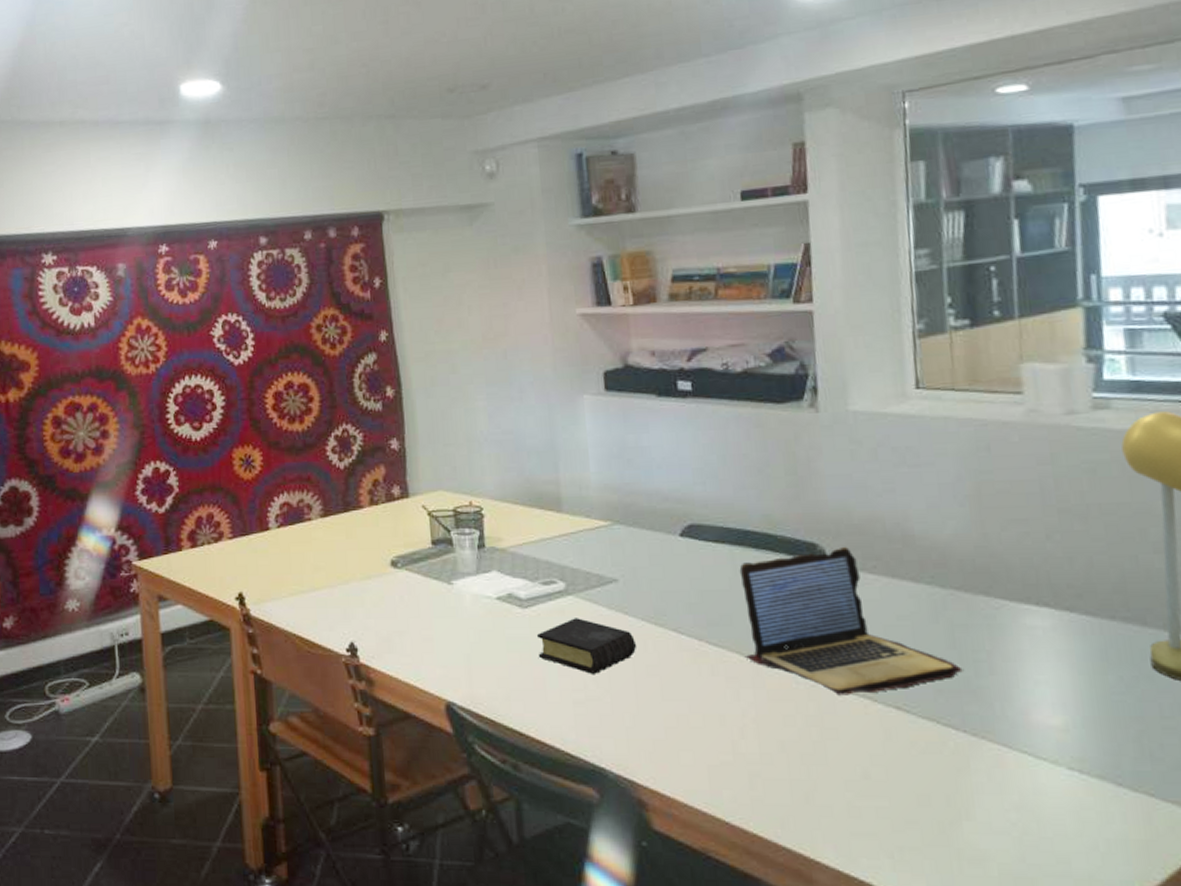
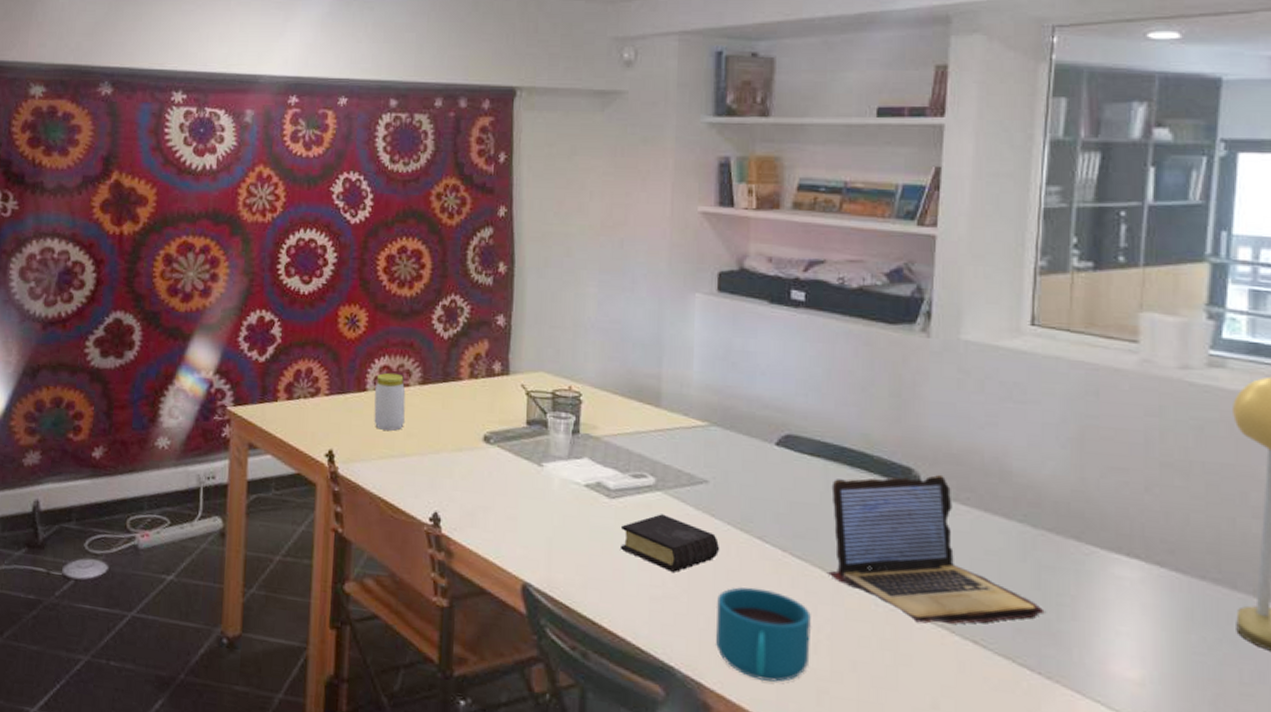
jar: none [278,508,311,567] -> present [374,372,406,431]
cup: none [639,680,738,771] -> present [716,587,812,682]

